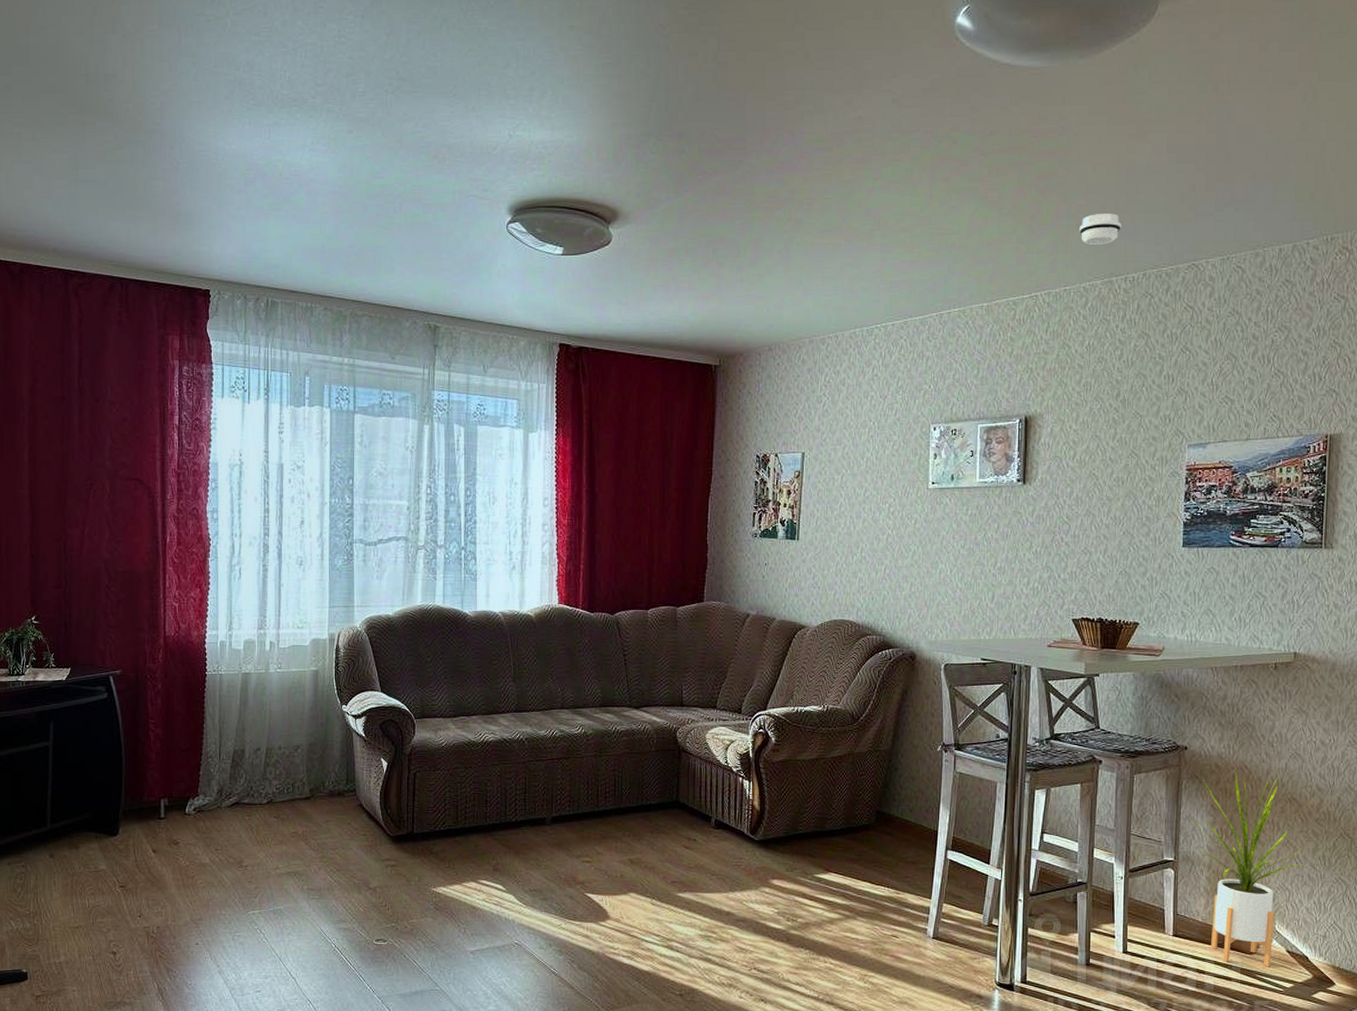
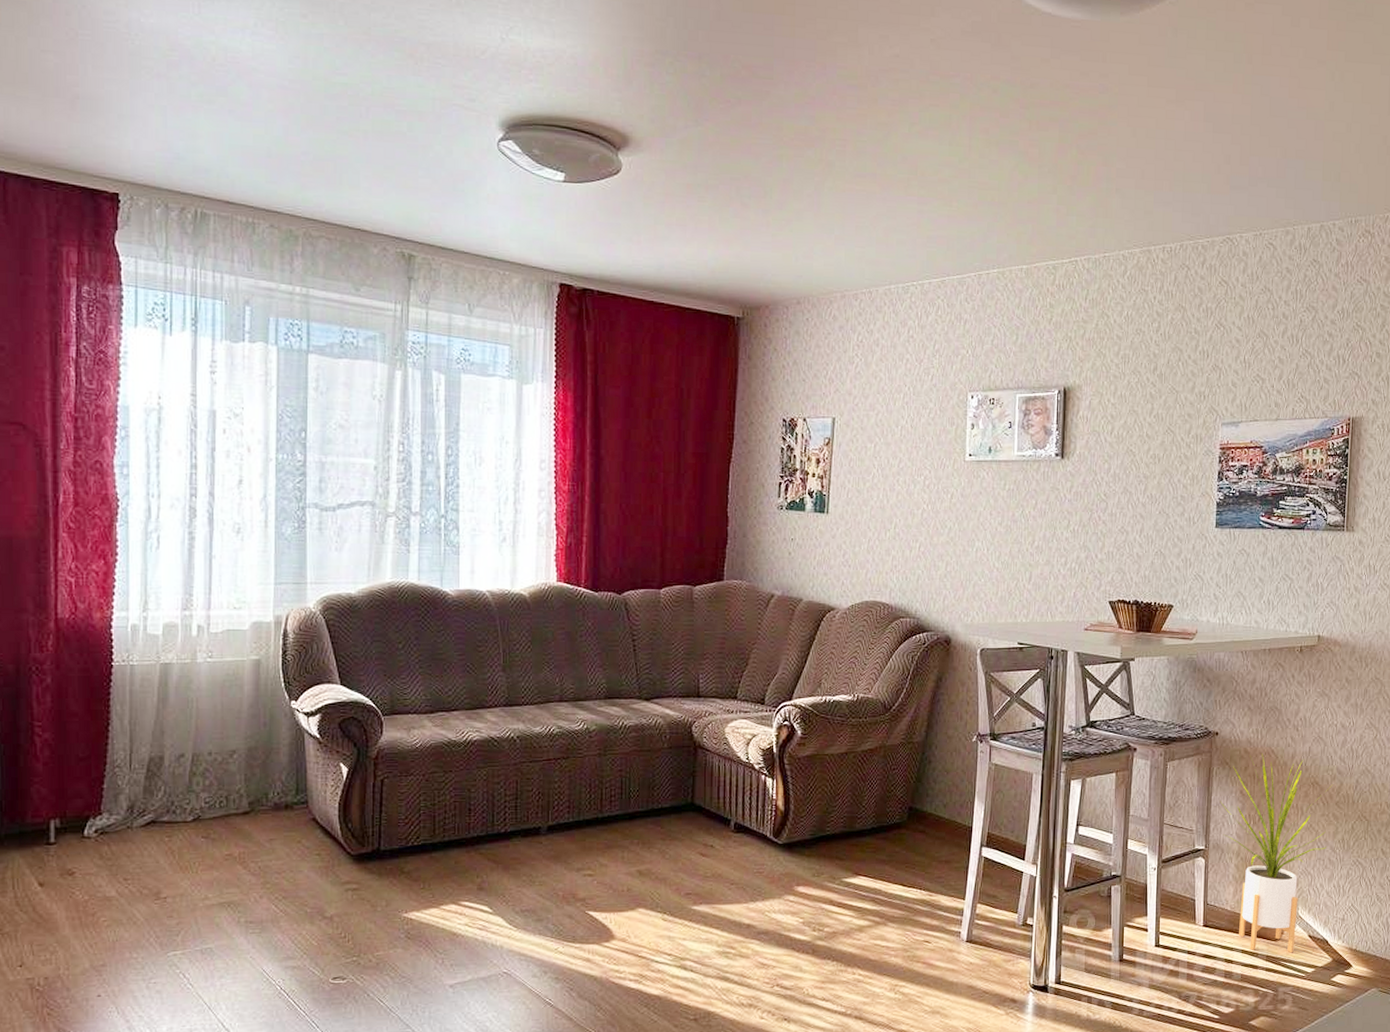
smoke detector: present [1079,214,1121,245] -> none [1119,179,1160,212]

